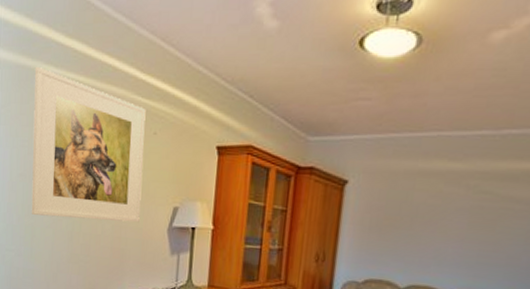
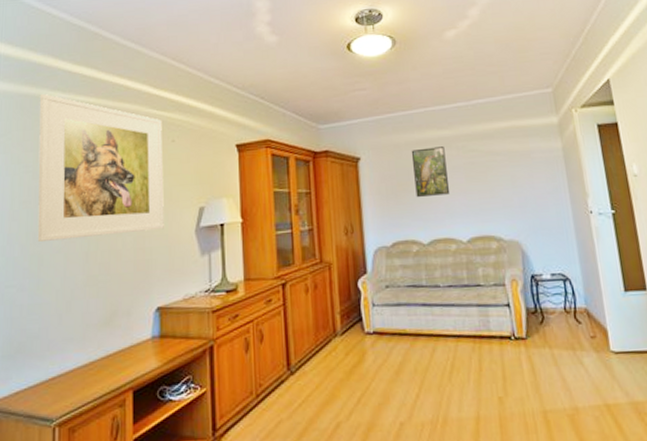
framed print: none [403,180,452,239] -> present [411,146,450,198]

